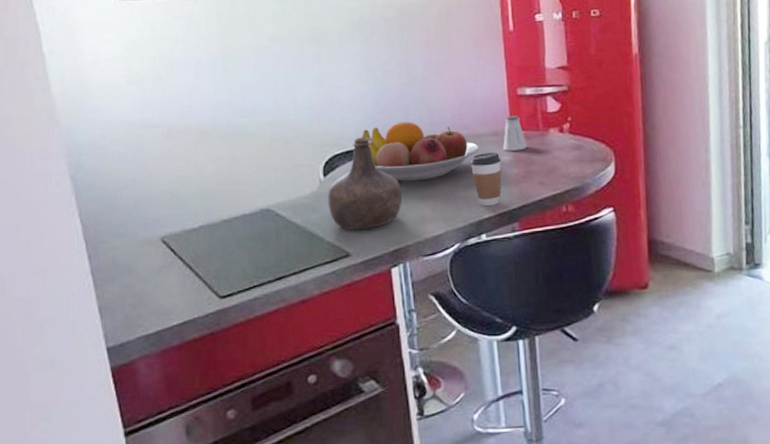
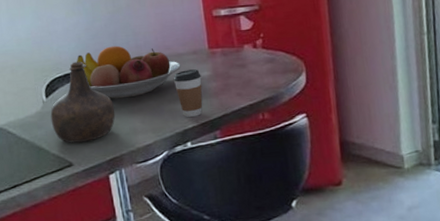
saltshaker: present [503,115,527,151] -> none [202,35,224,67]

